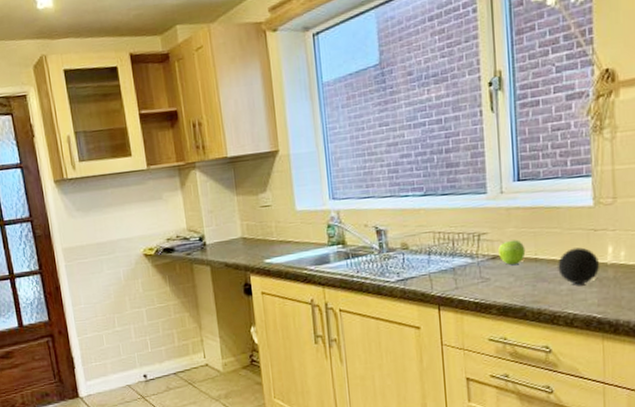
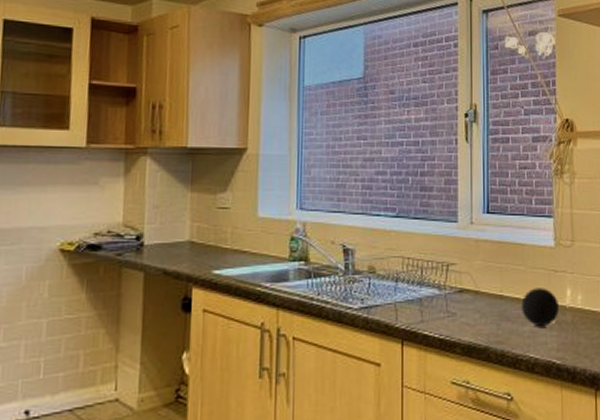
fruit: present [498,239,526,265] -> none [466,274,492,300]

